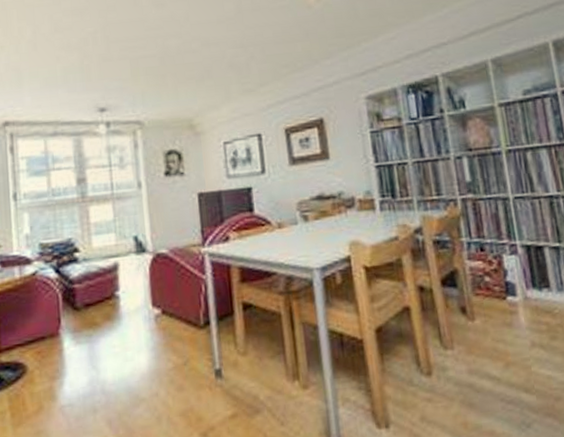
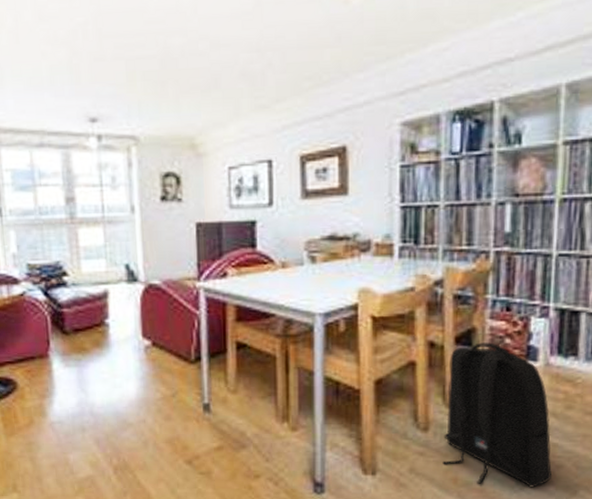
backpack: none [439,282,554,426] -> present [443,342,553,488]

